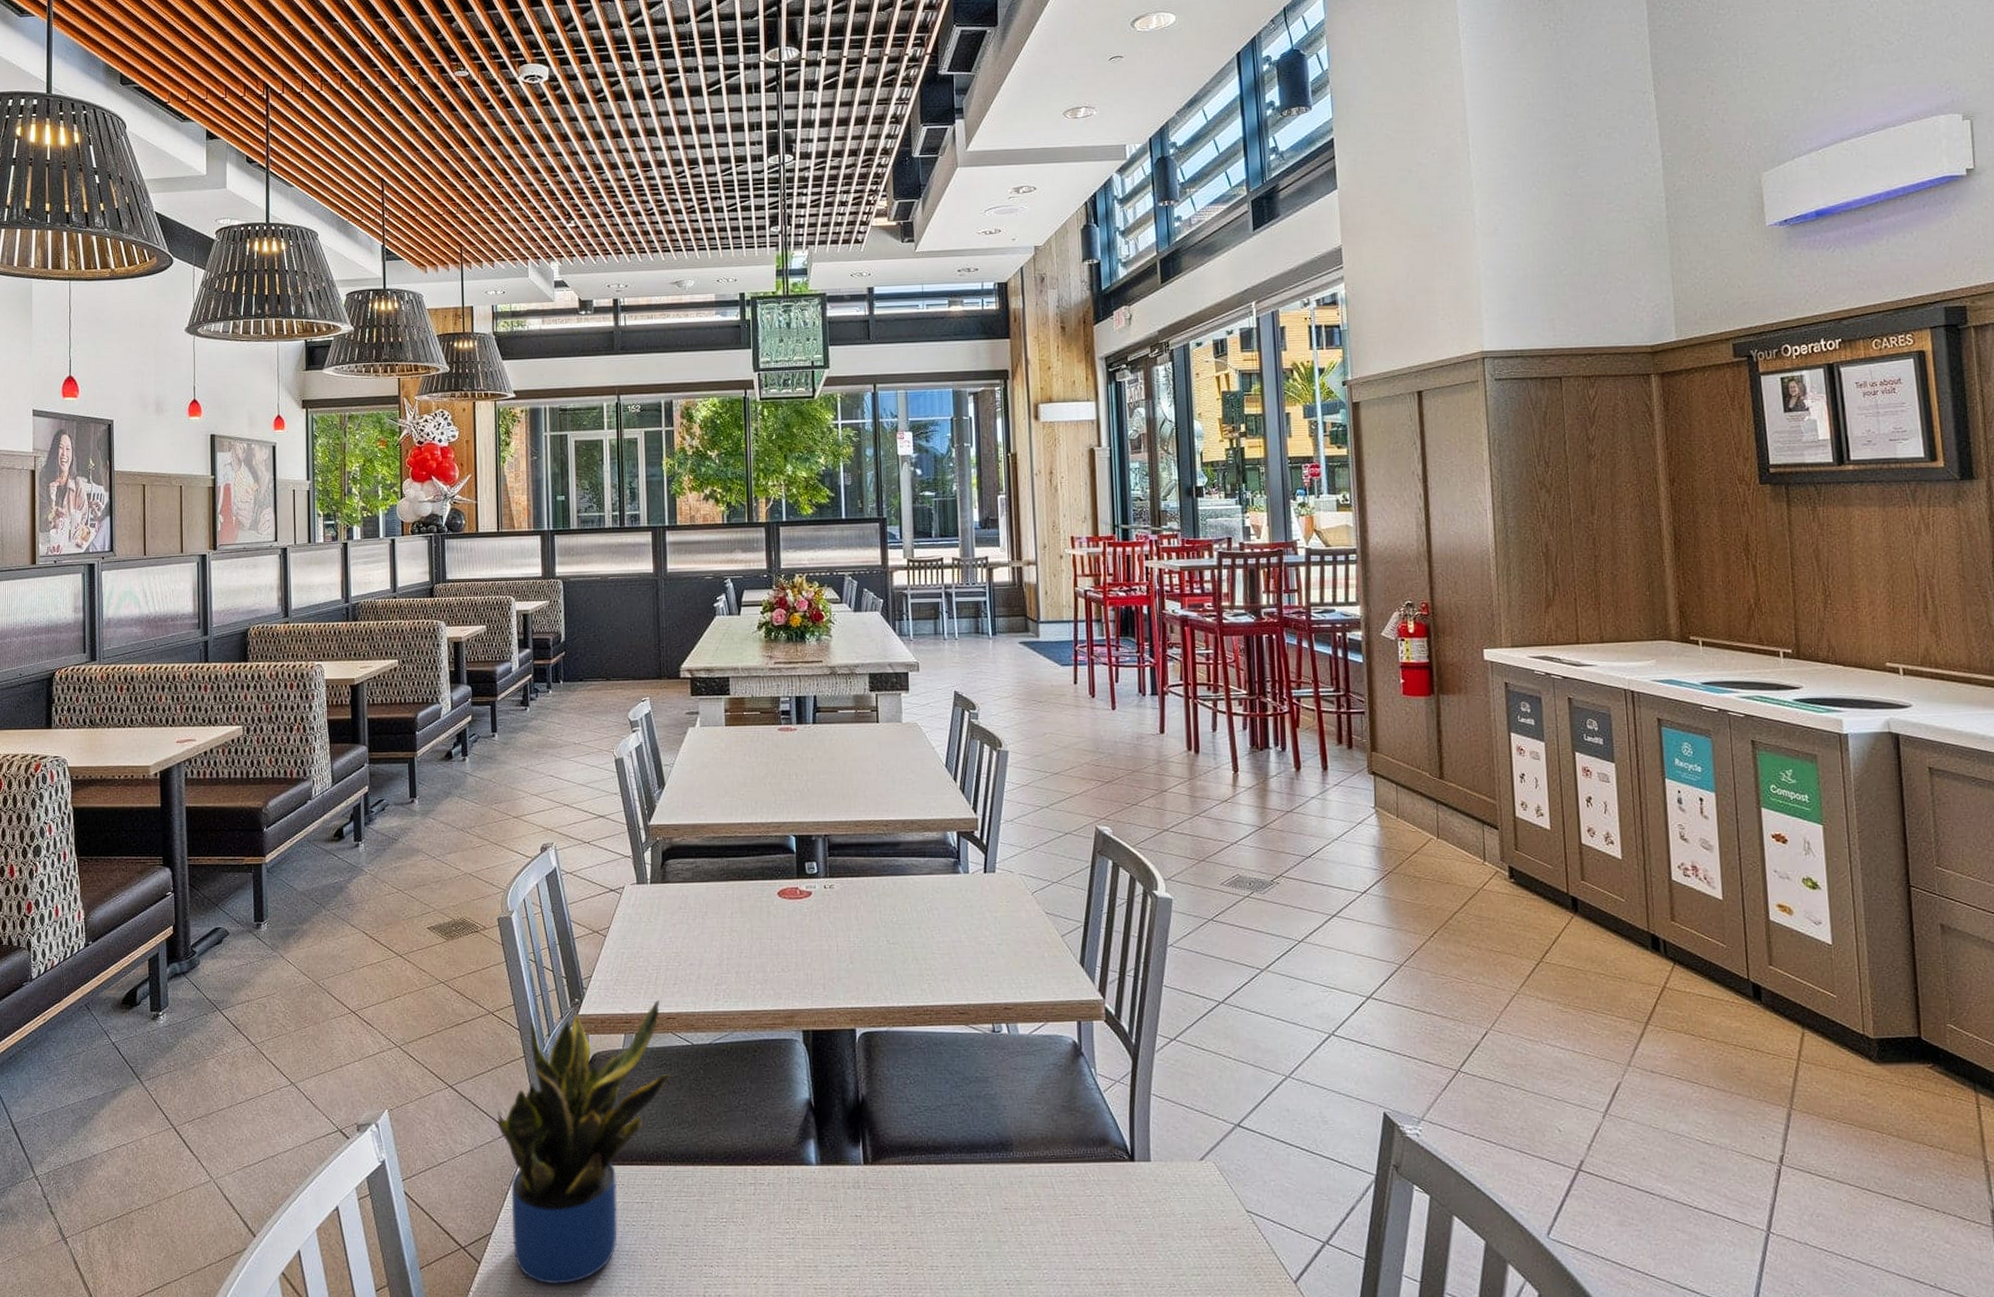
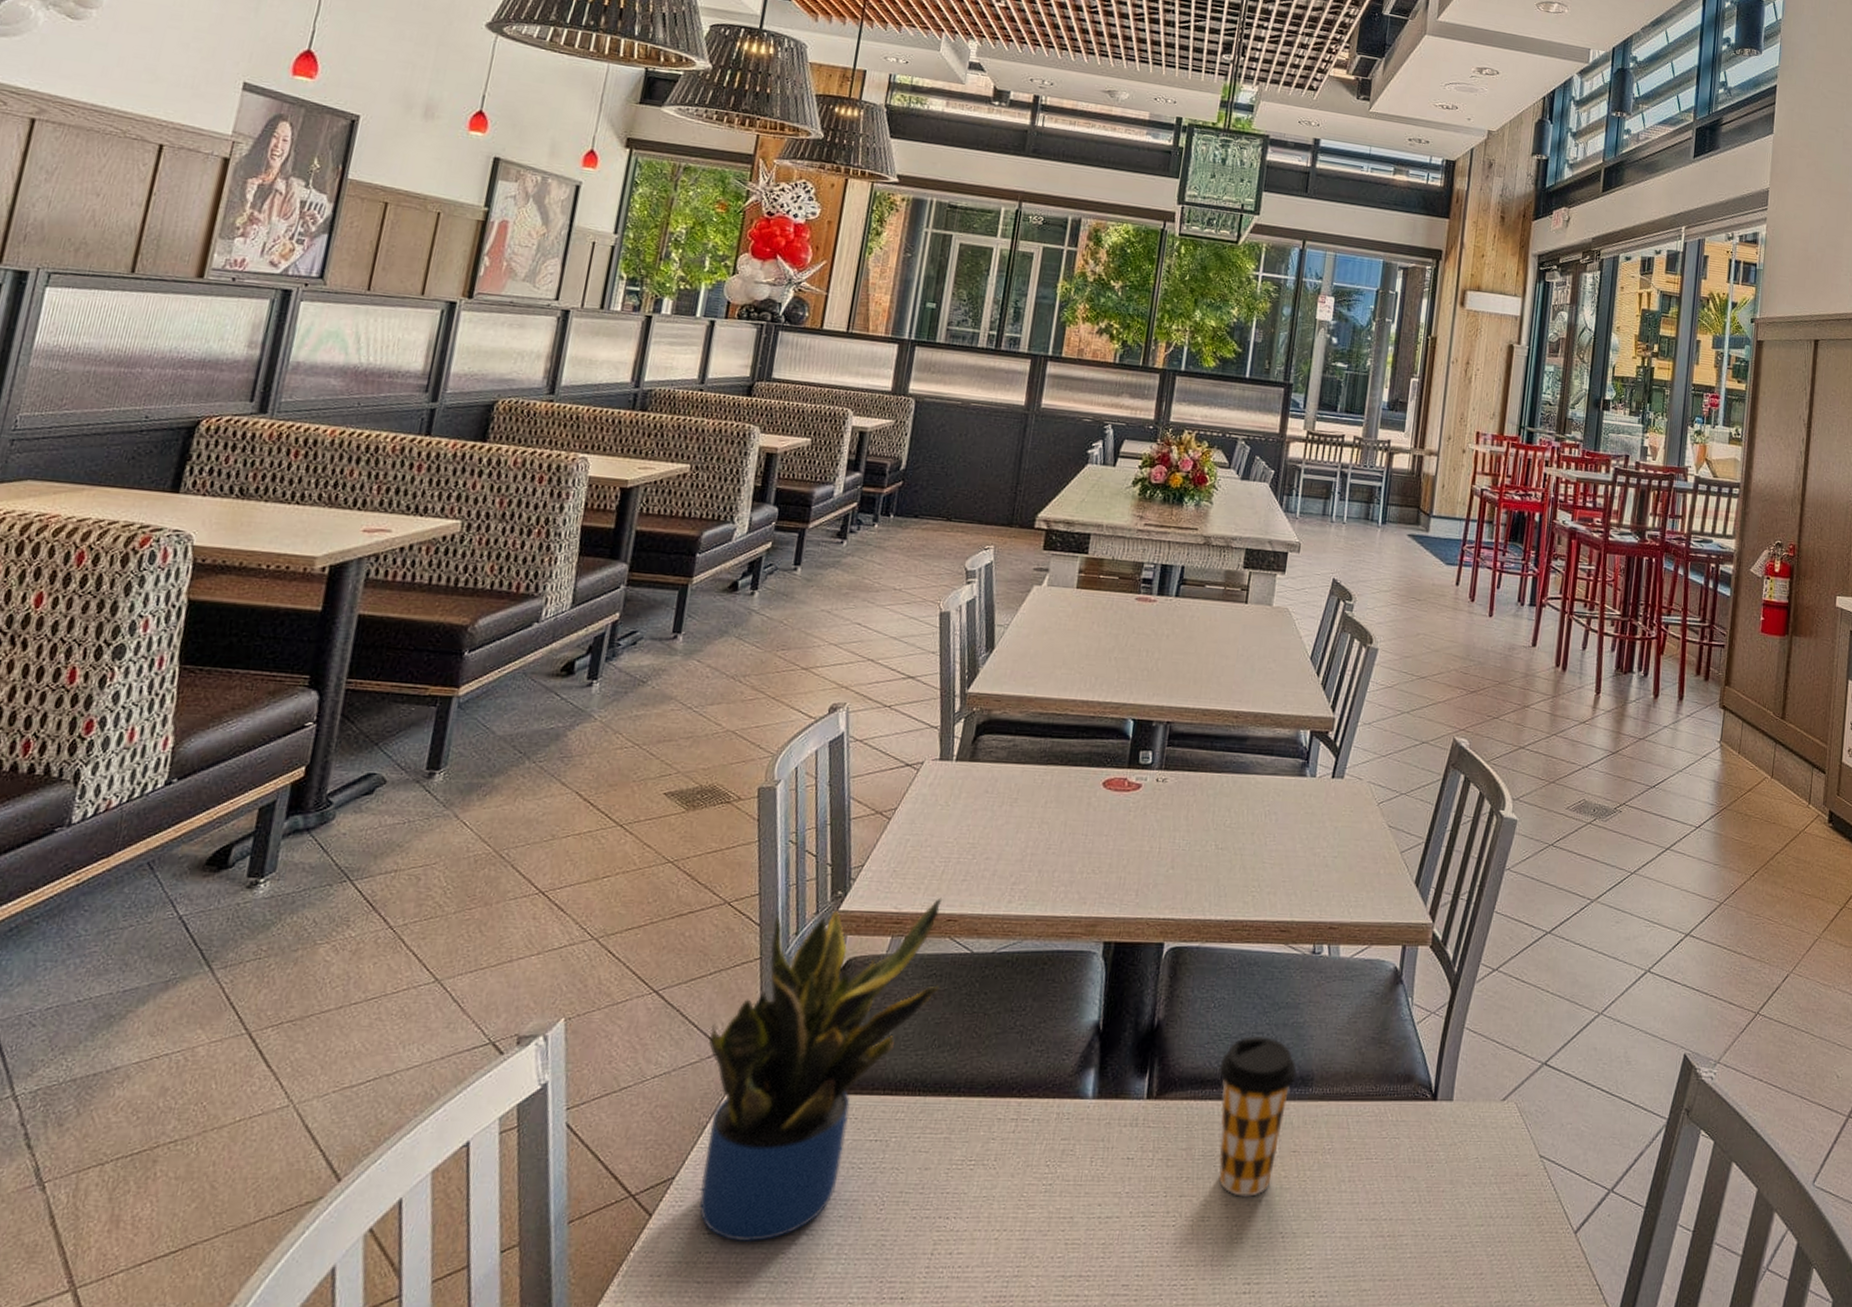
coffee cup: none [924,1107,997,1249] -> present [1218,1035,1298,1197]

